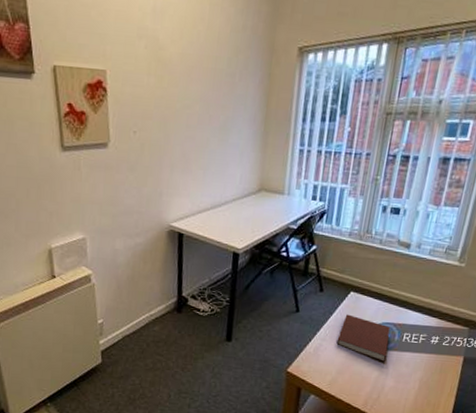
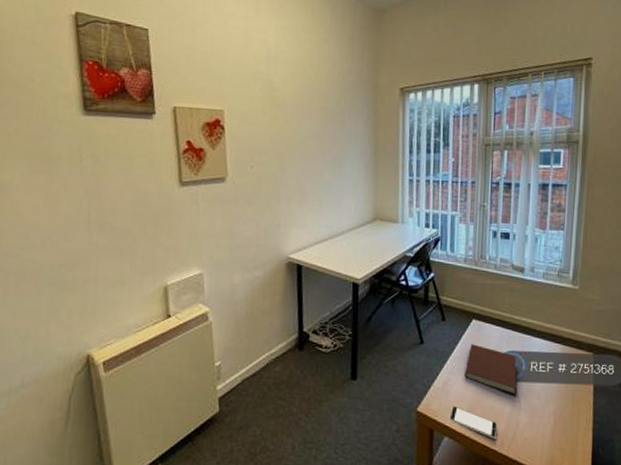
smartphone: none [317,368,364,399] -> present [449,406,498,439]

